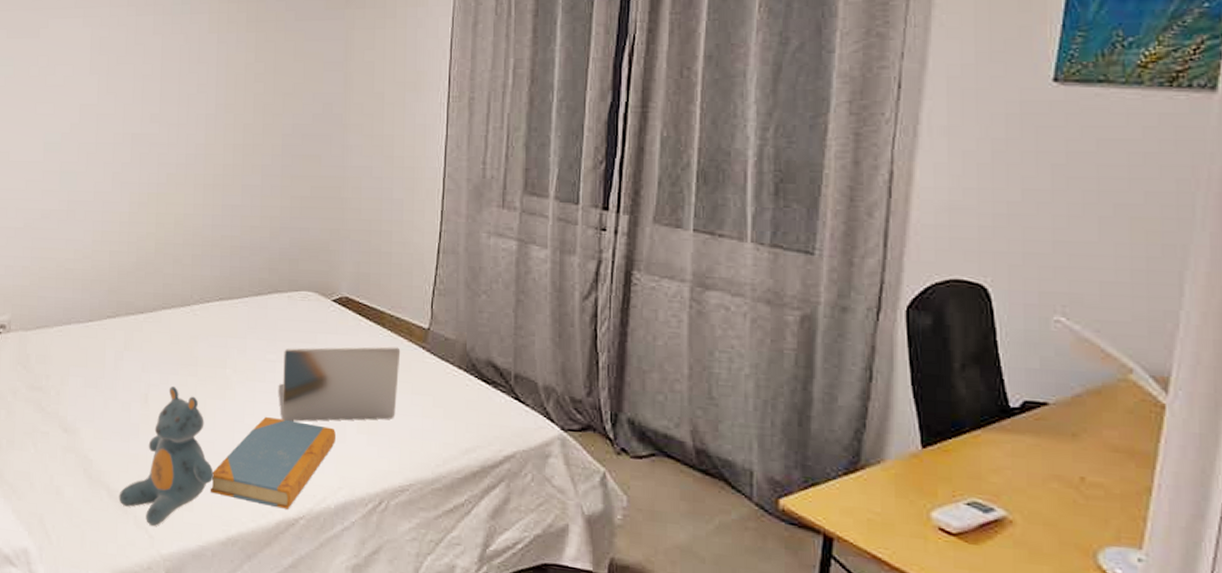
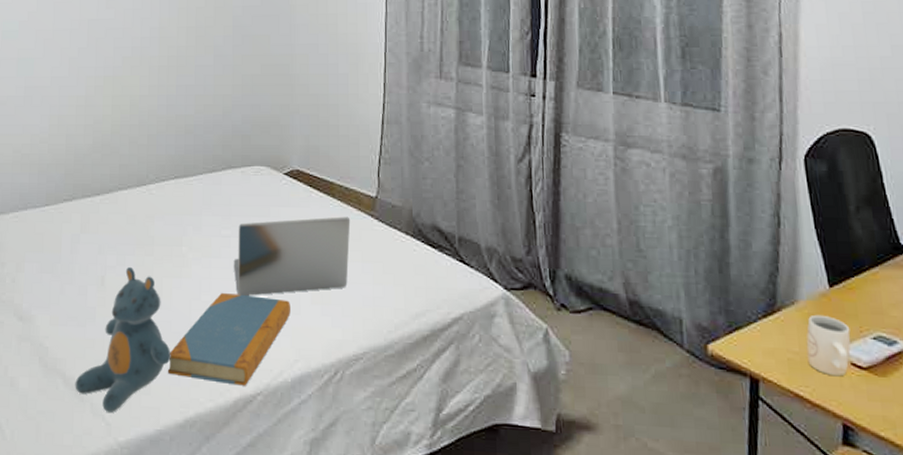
mug: none [890,475,942,541] -> present [805,314,851,377]

